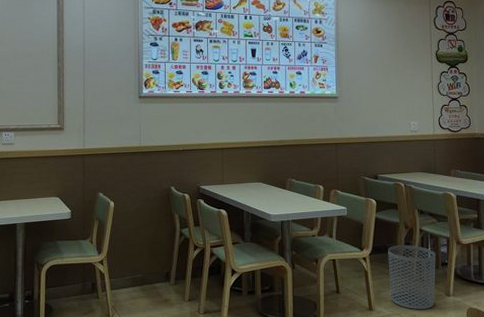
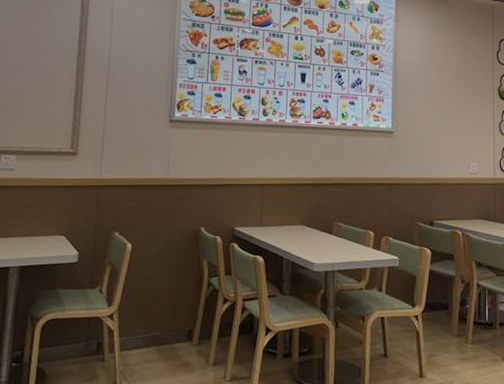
waste bin: present [388,245,436,309] -> none [442,302,494,376]

